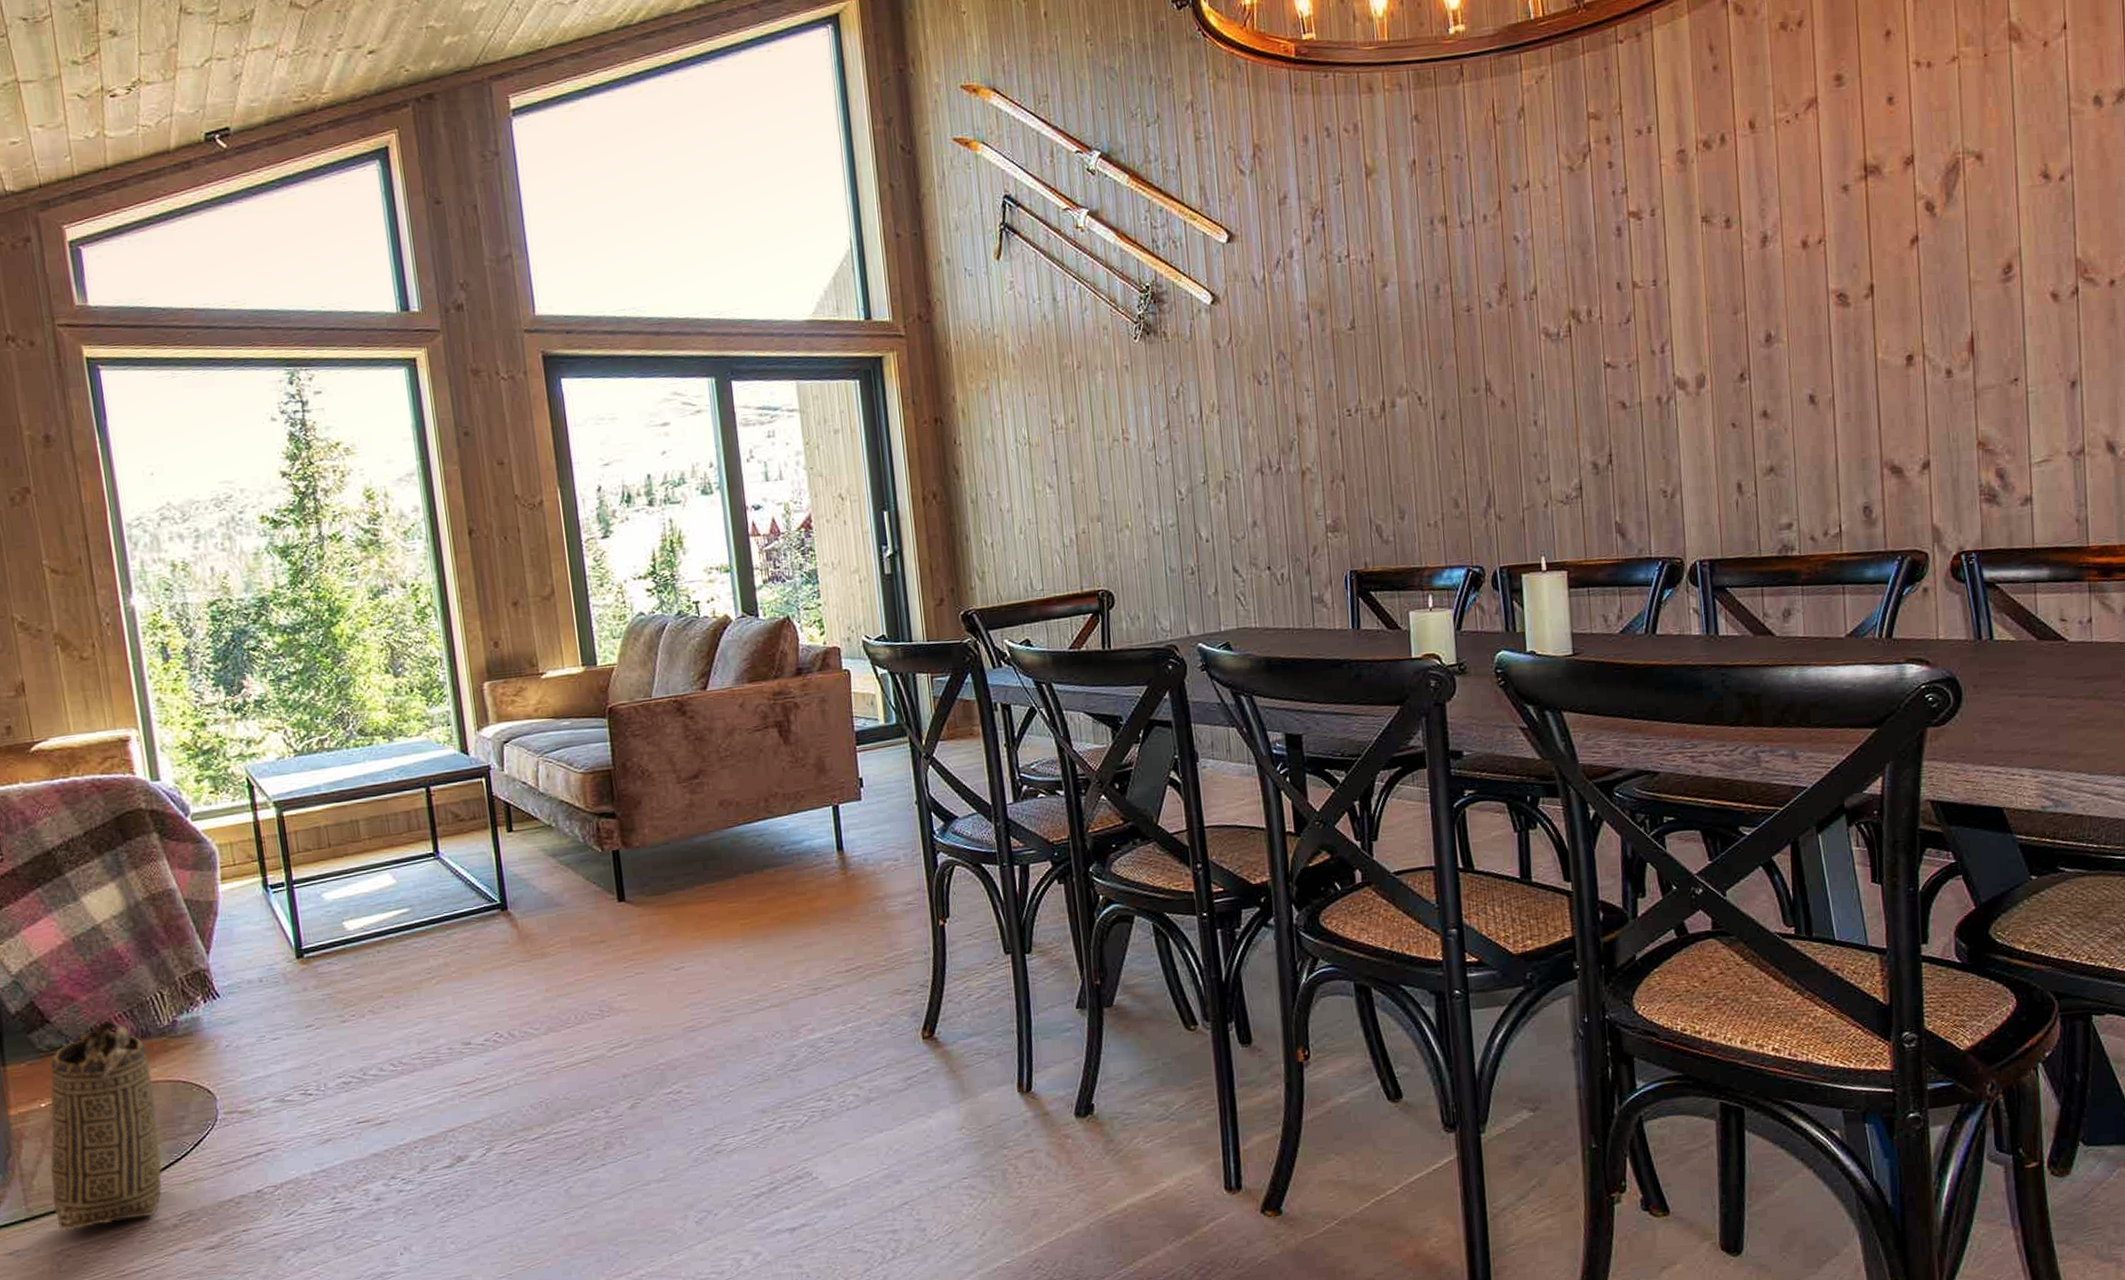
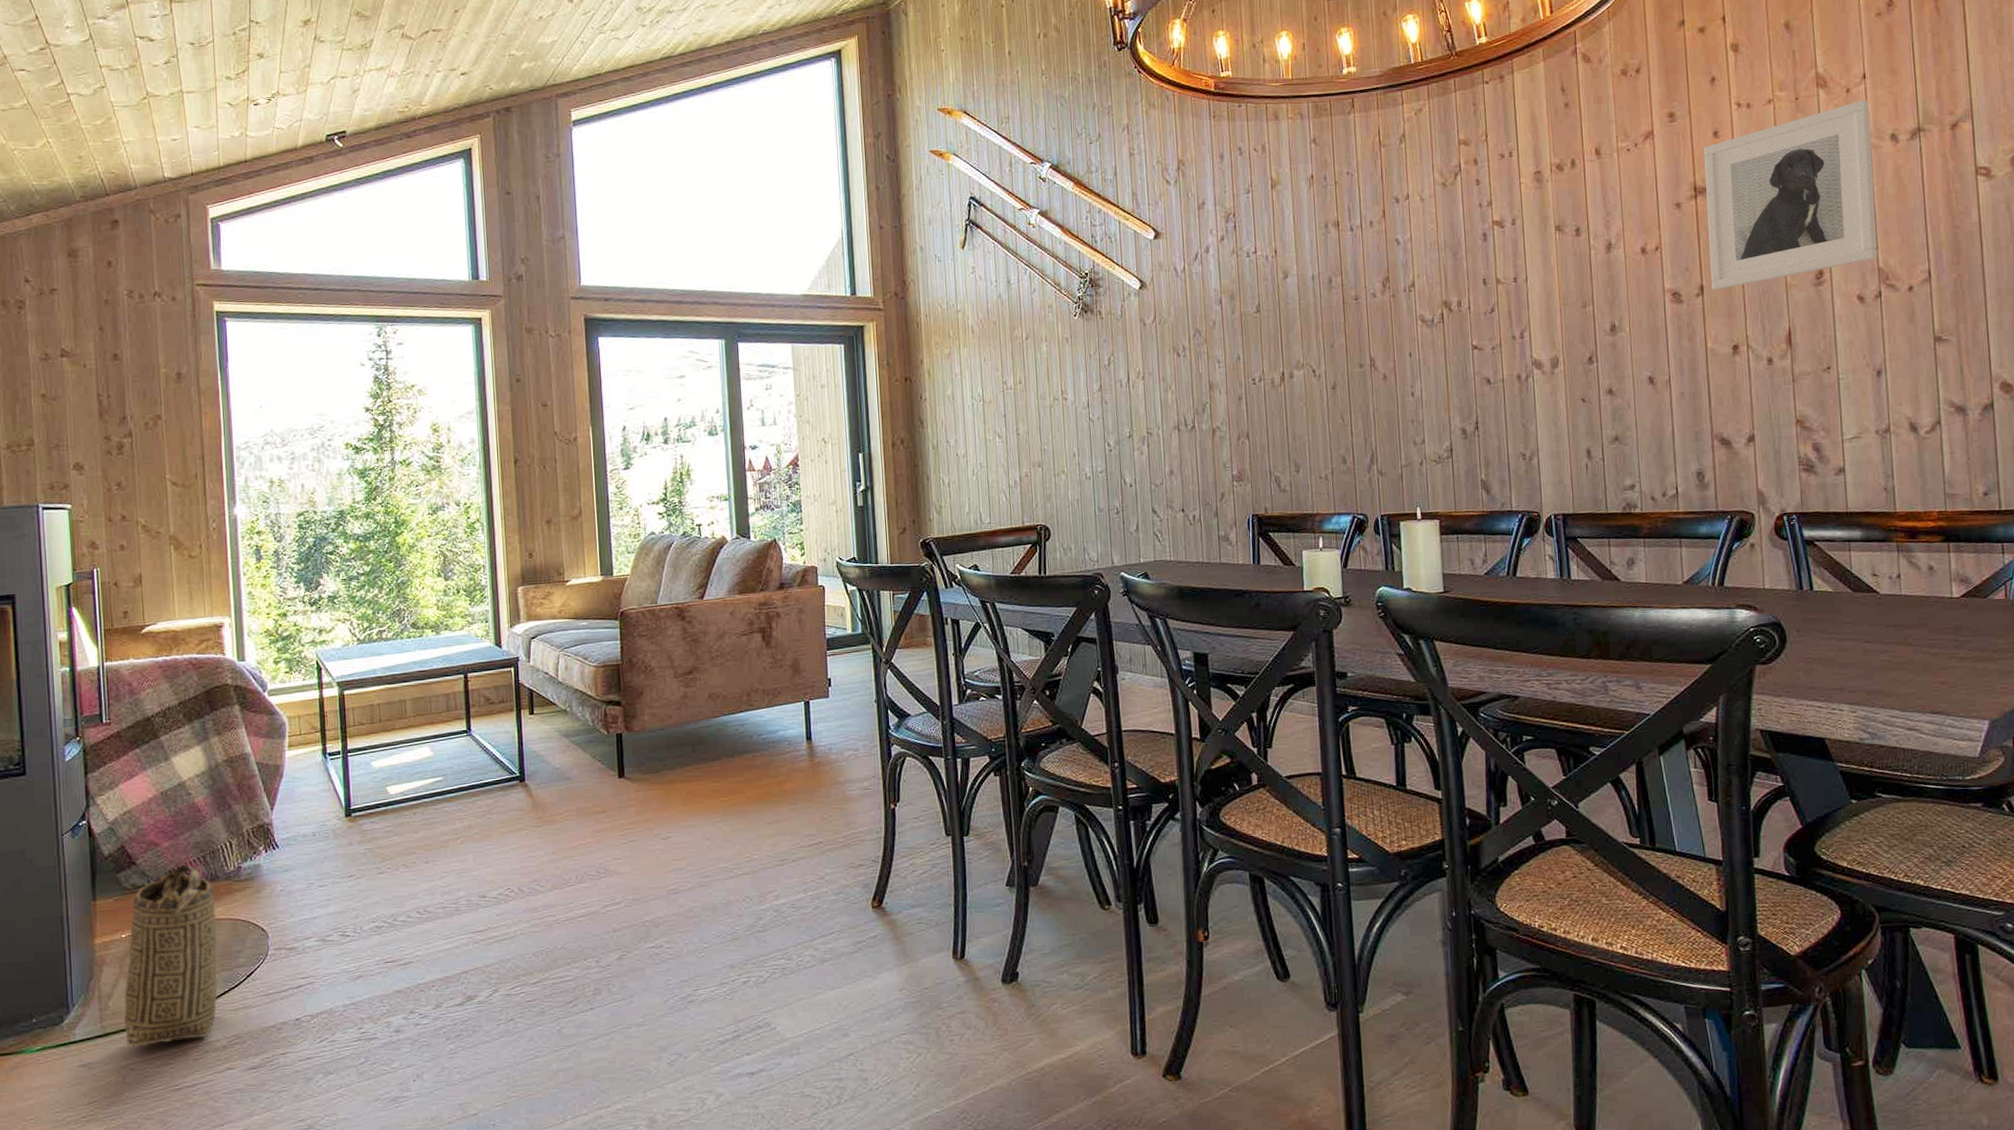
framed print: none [1875,55,2075,290] -> present [1703,100,1878,290]

